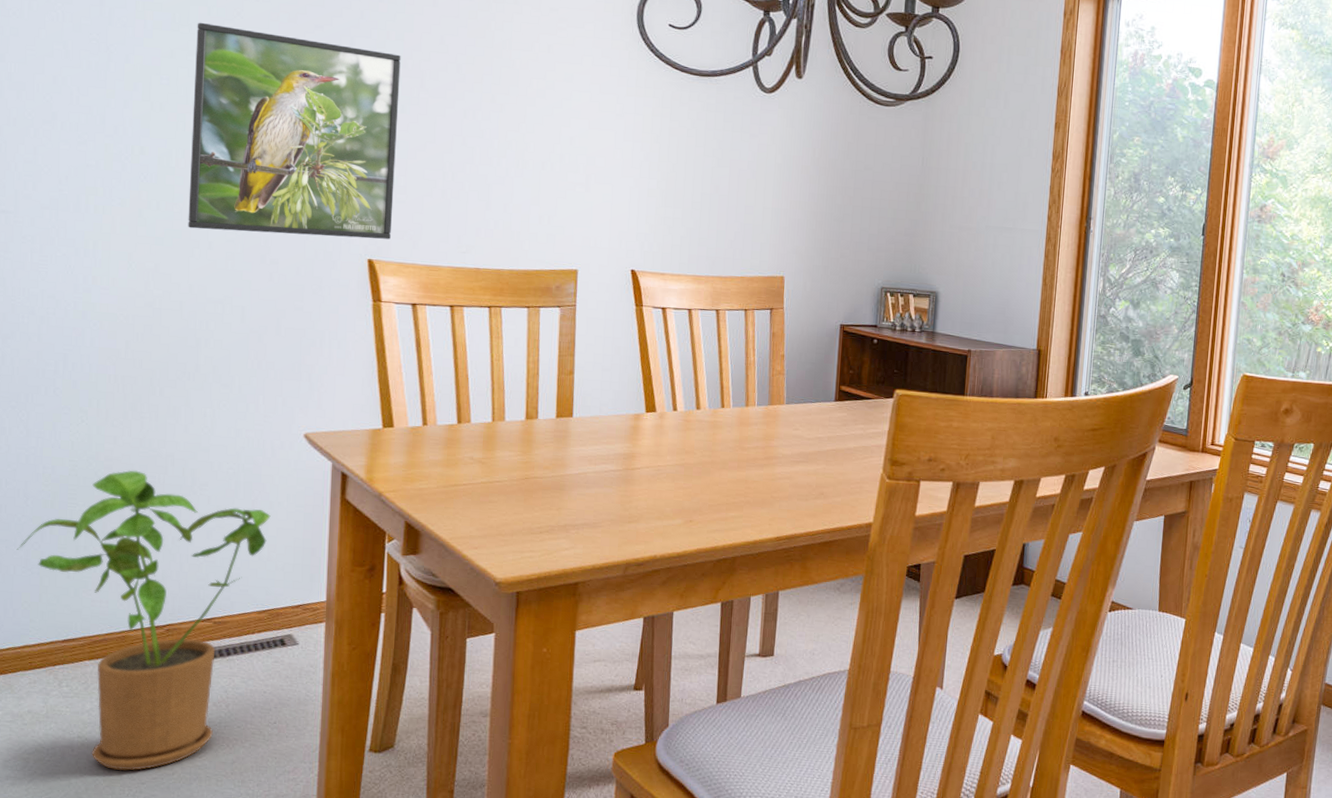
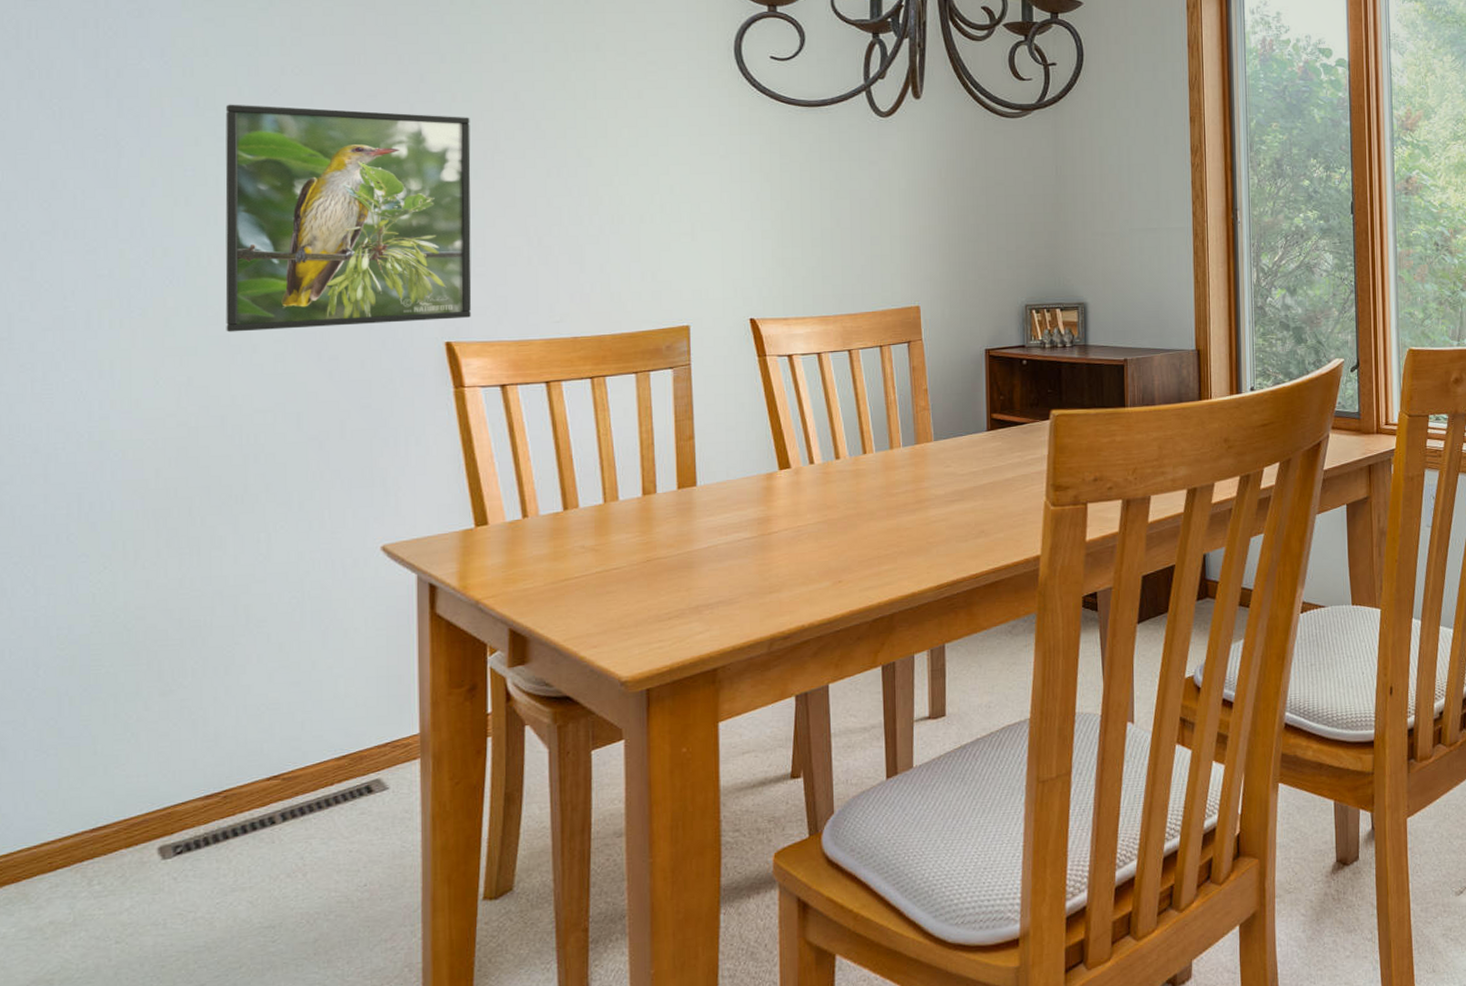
house plant: present [16,470,271,771] -> none [26,616,346,975]

